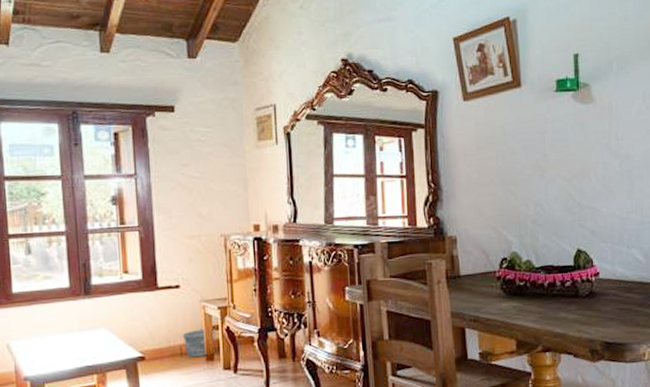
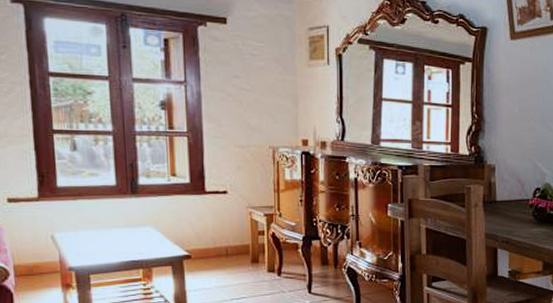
bucket: present [182,325,216,358] -> none [228,229,262,259]

